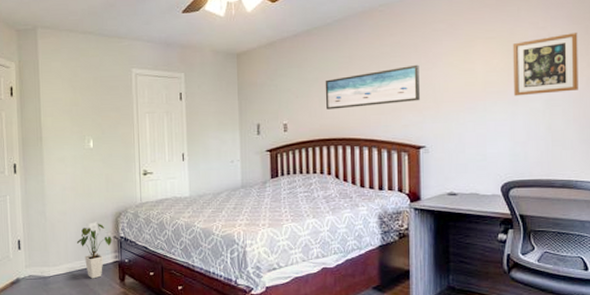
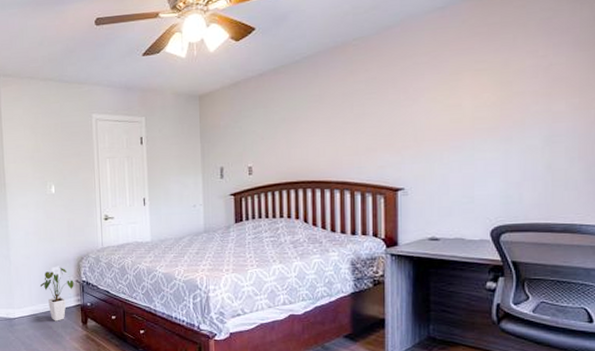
wall art: present [325,64,420,110] -> none [293,101,398,151]
picture frame: present [512,32,578,96] -> none [506,59,586,133]

